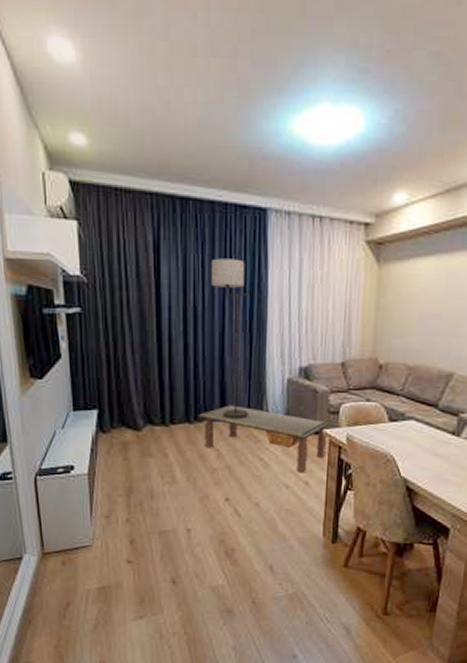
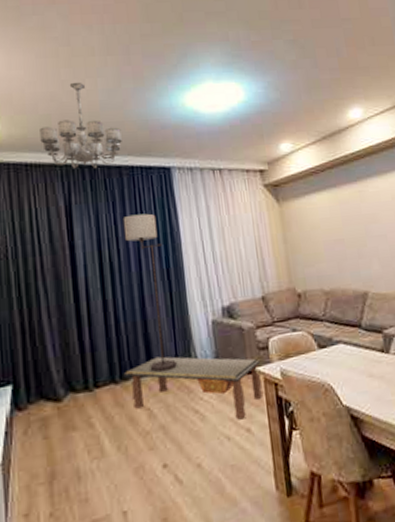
chandelier: none [131,90,218,200] -> present [40,82,122,169]

